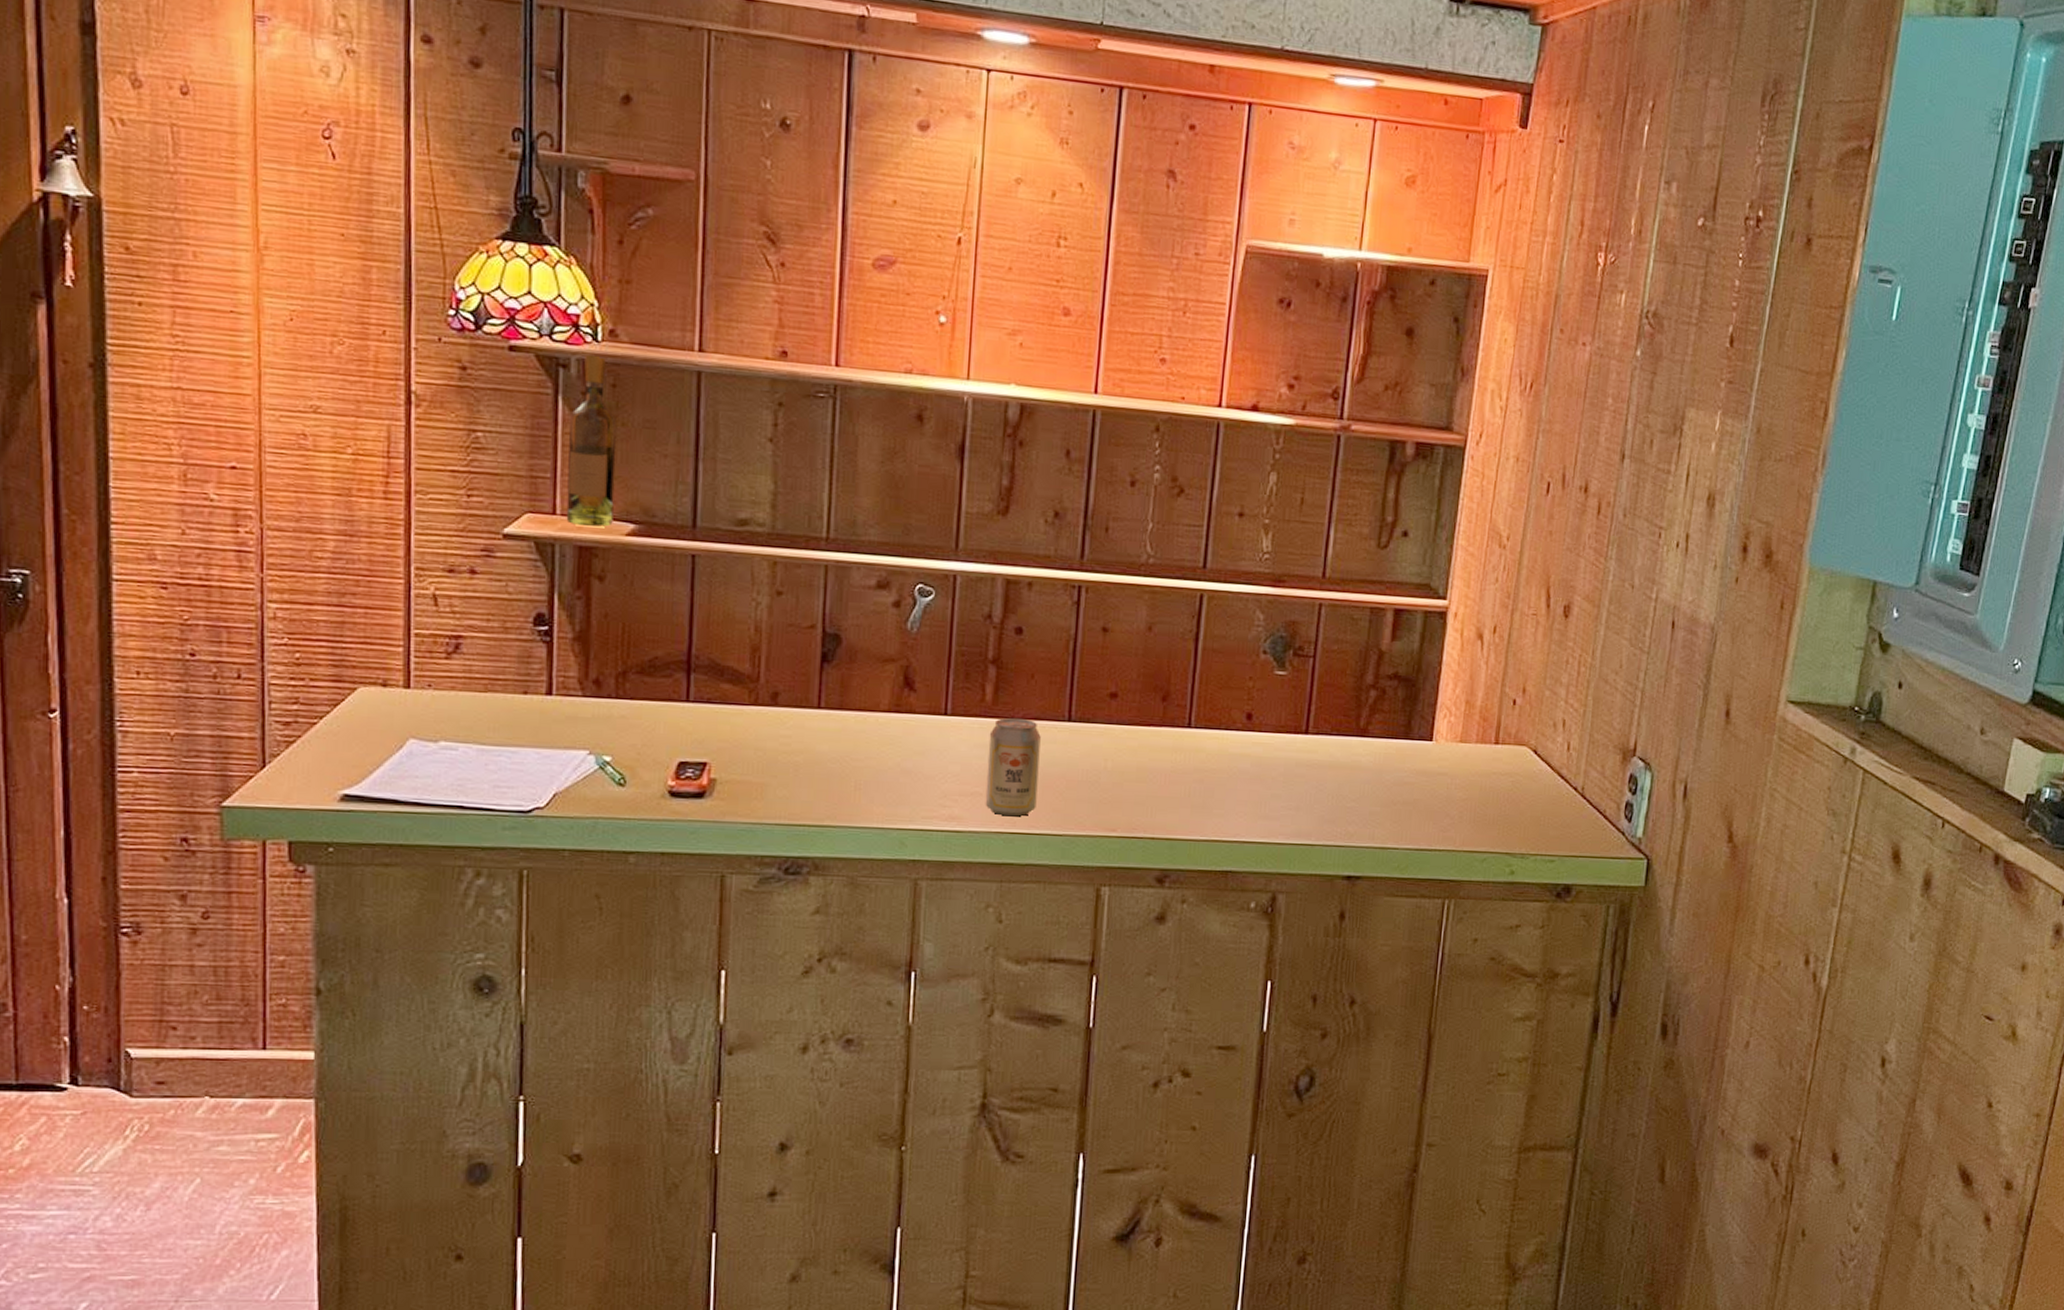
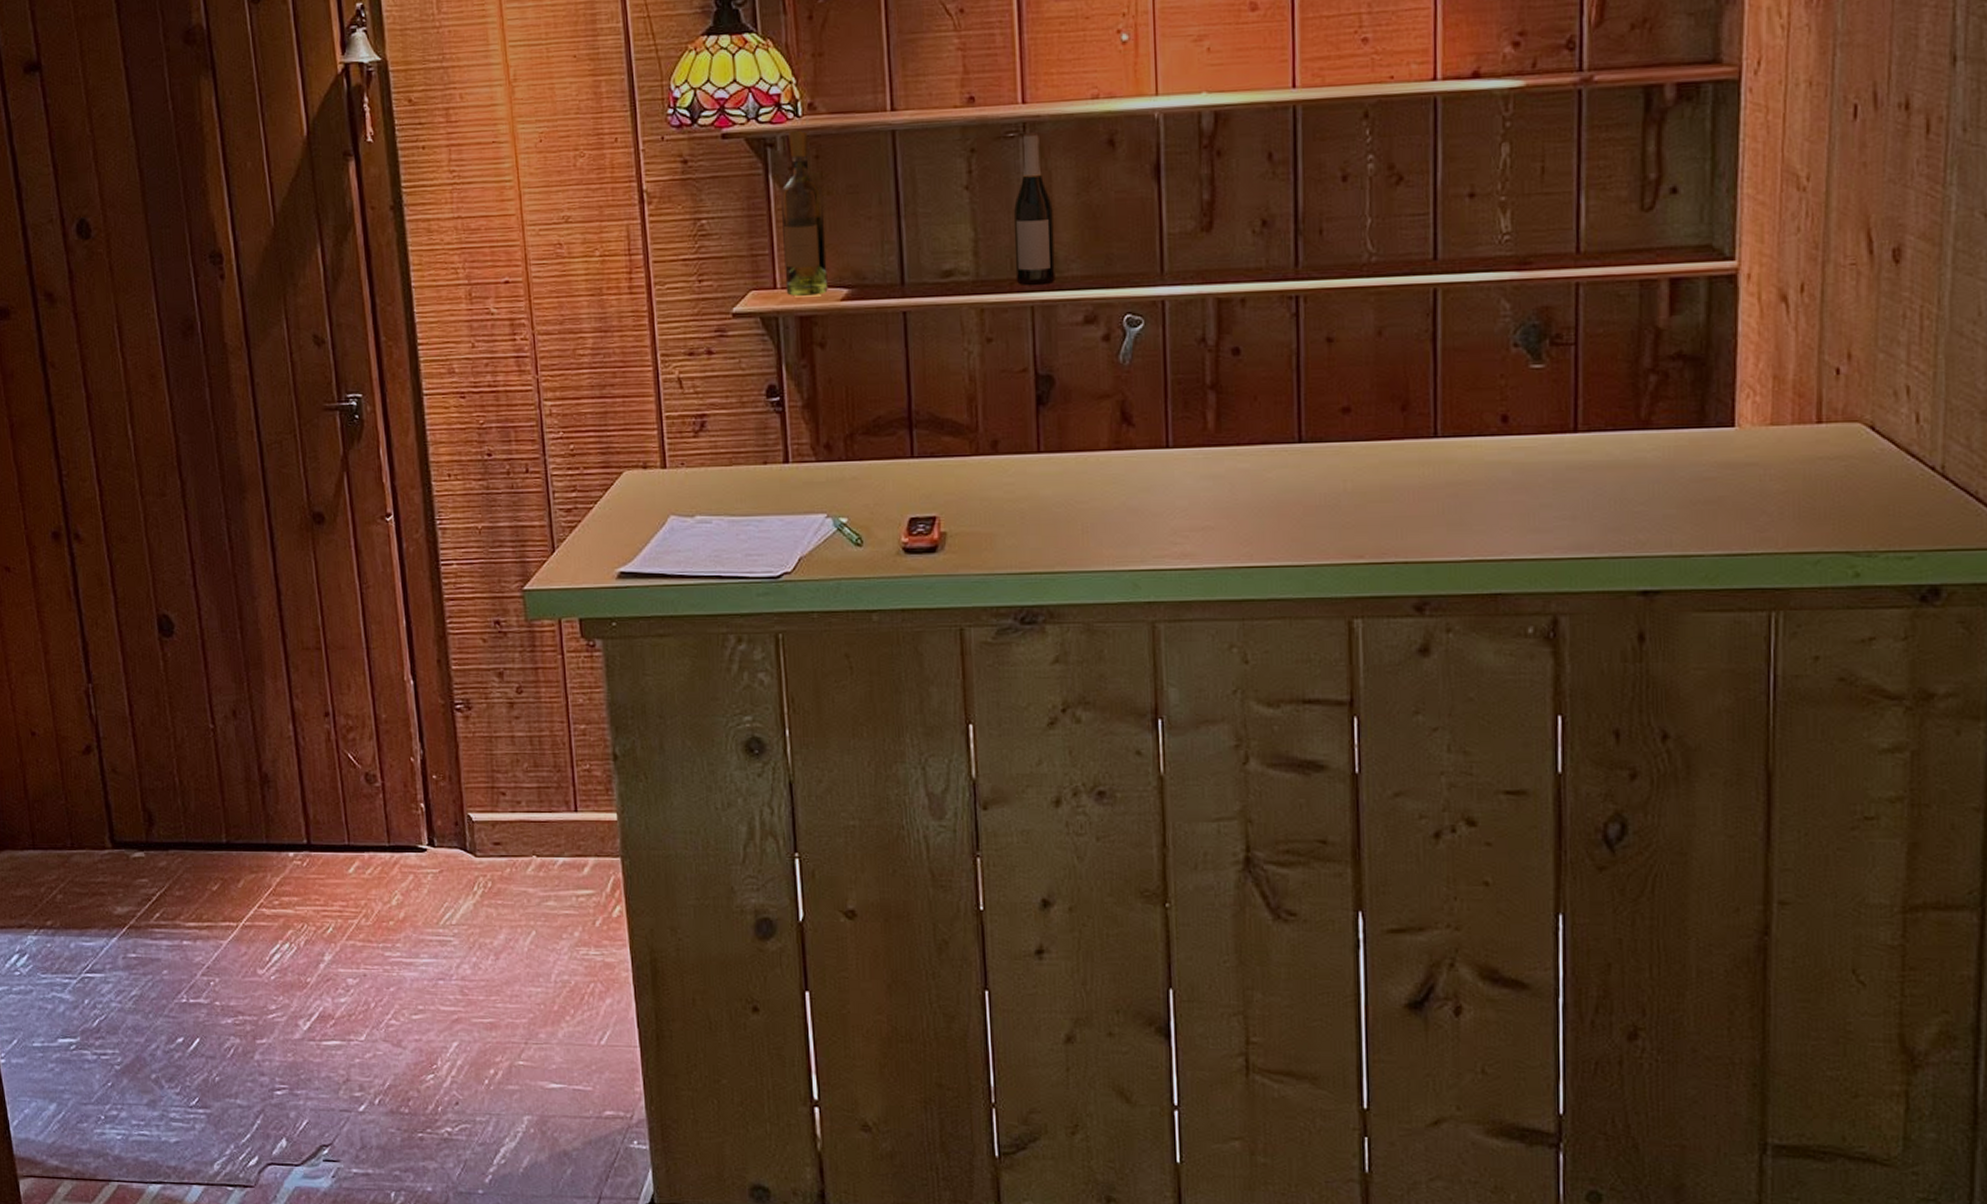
wine bottle: none [812,395,858,547] -> present [1013,133,1056,286]
beverage can: present [985,717,1041,817] -> none [1215,443,1273,550]

